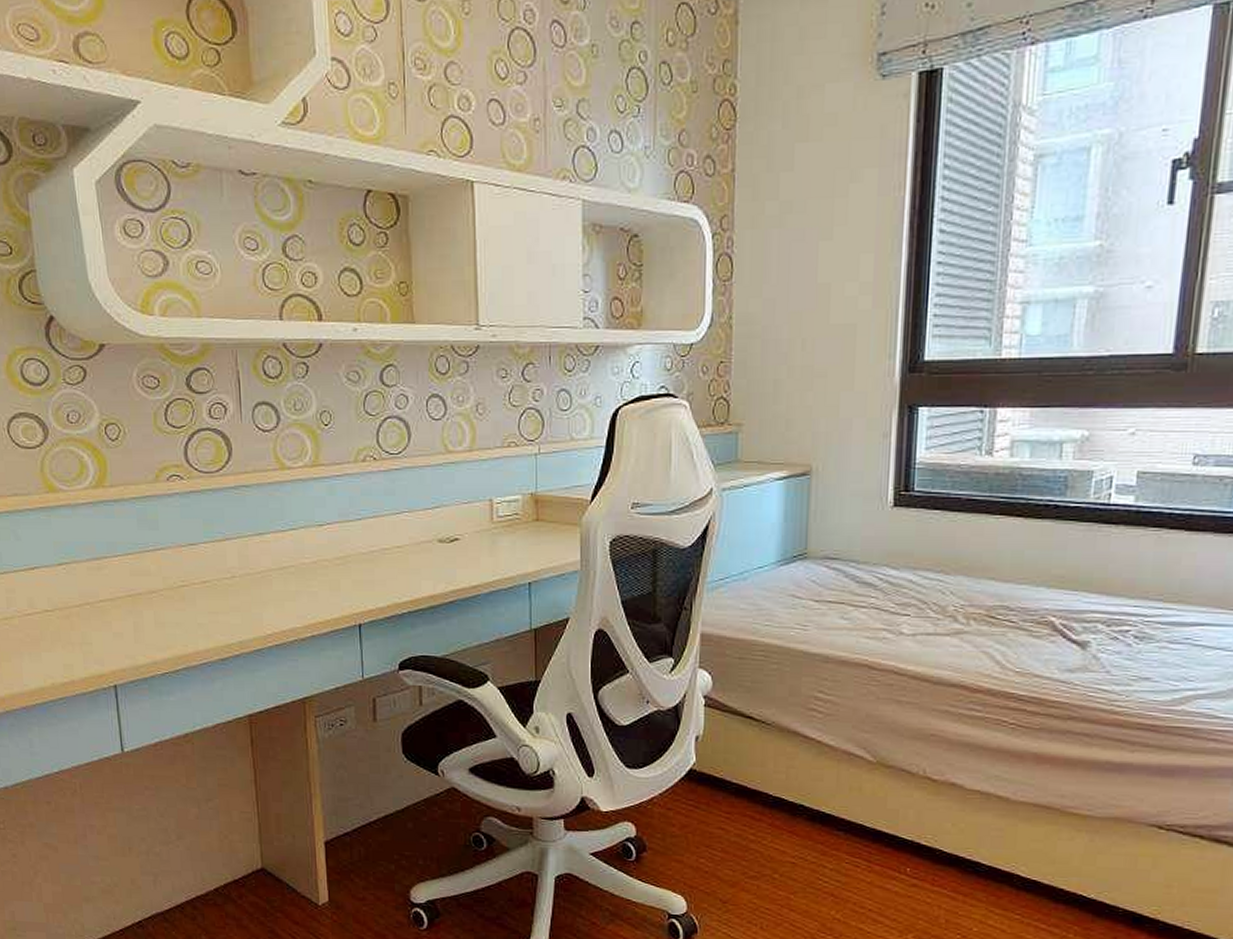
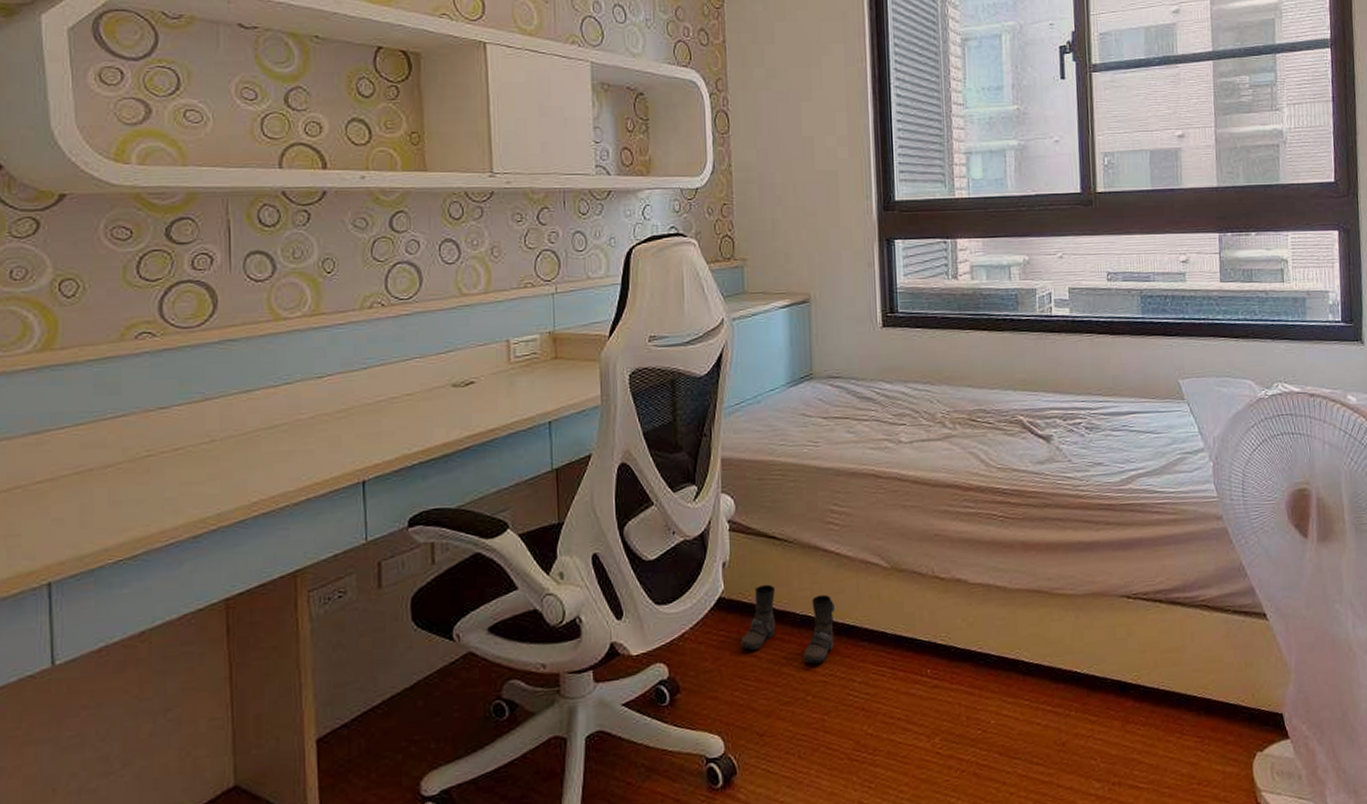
boots: none [709,762,810,845] -> present [741,584,834,664]

